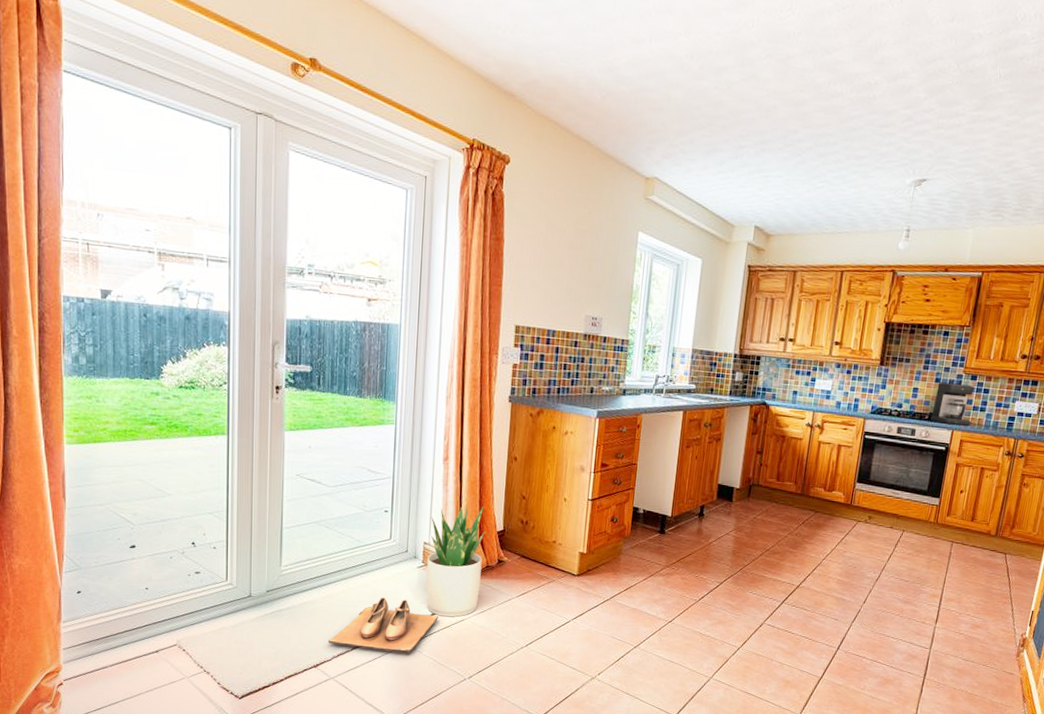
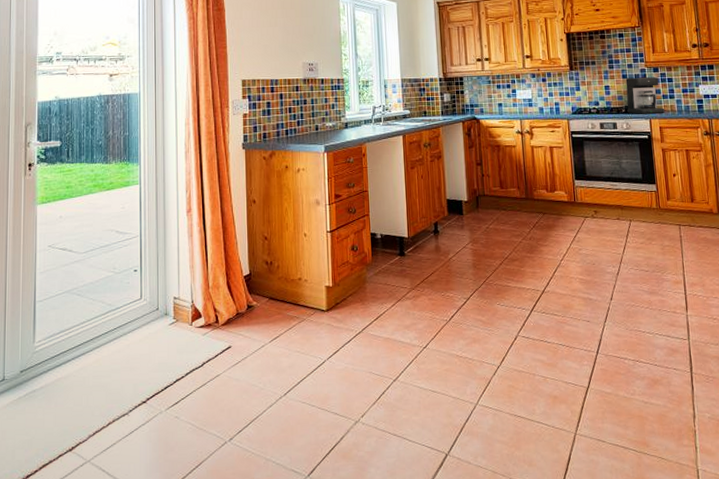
shoe: present [327,597,438,654] -> none [83,361,193,423]
planter: present [426,505,485,618] -> none [178,251,232,374]

